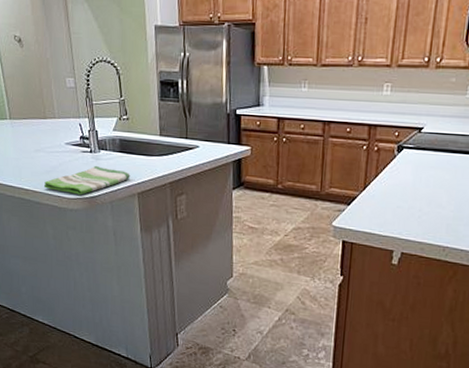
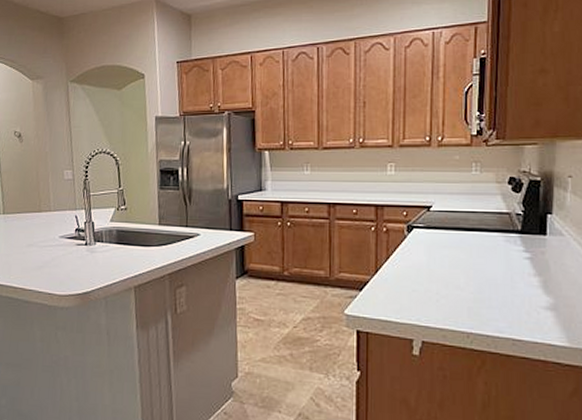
dish towel: present [44,165,131,195] -> none [34,258,127,292]

